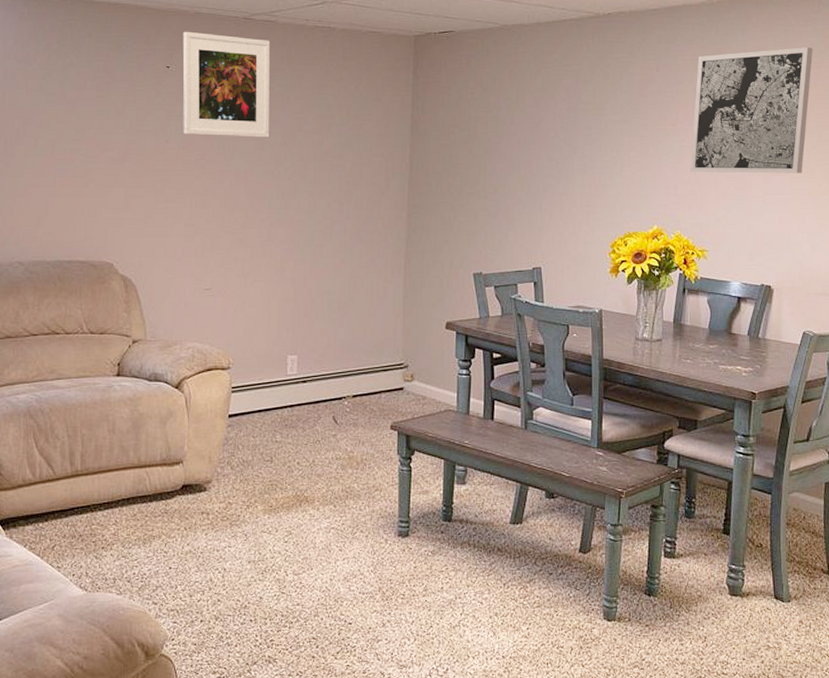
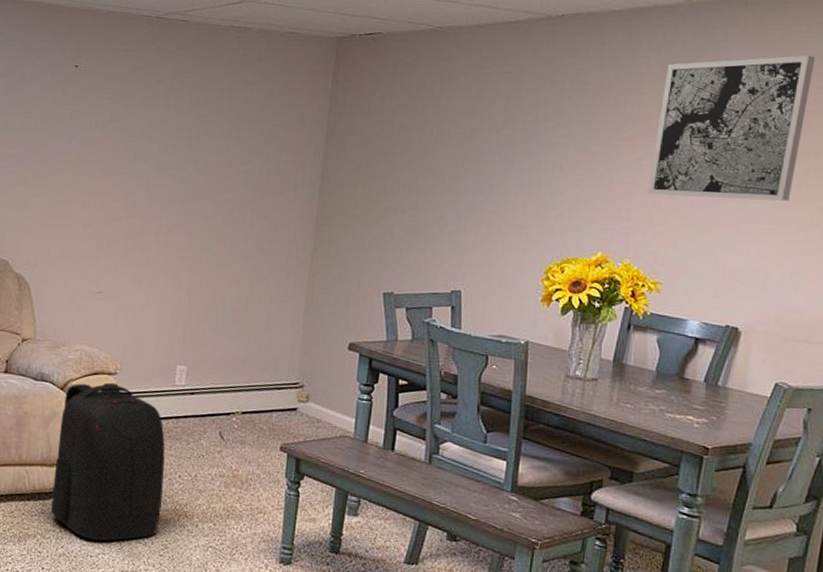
backpack: none [174,377,283,535] -> present [51,382,165,541]
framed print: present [182,31,270,138] -> none [87,30,182,141]

